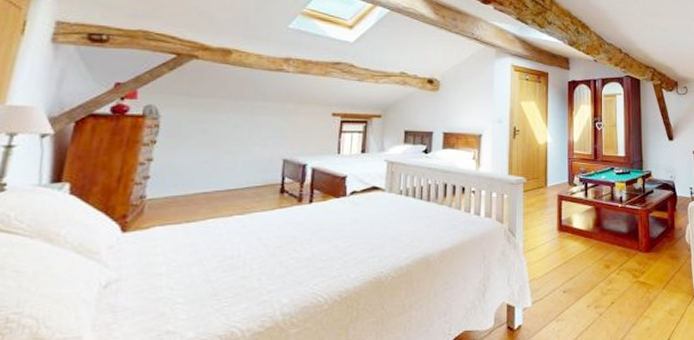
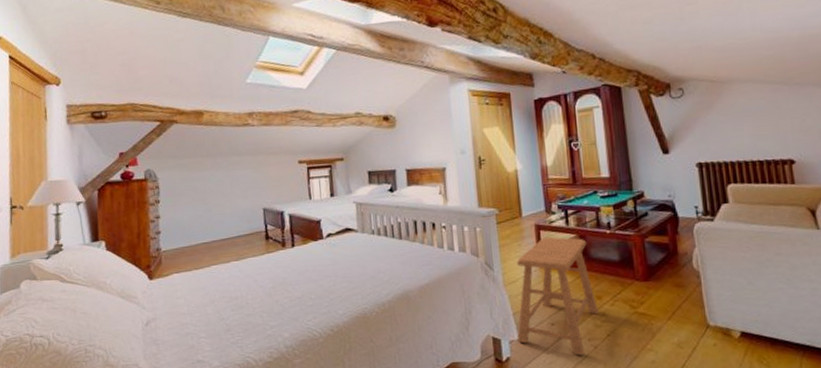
stool: none [531,207,606,324] -> present [516,236,599,356]

